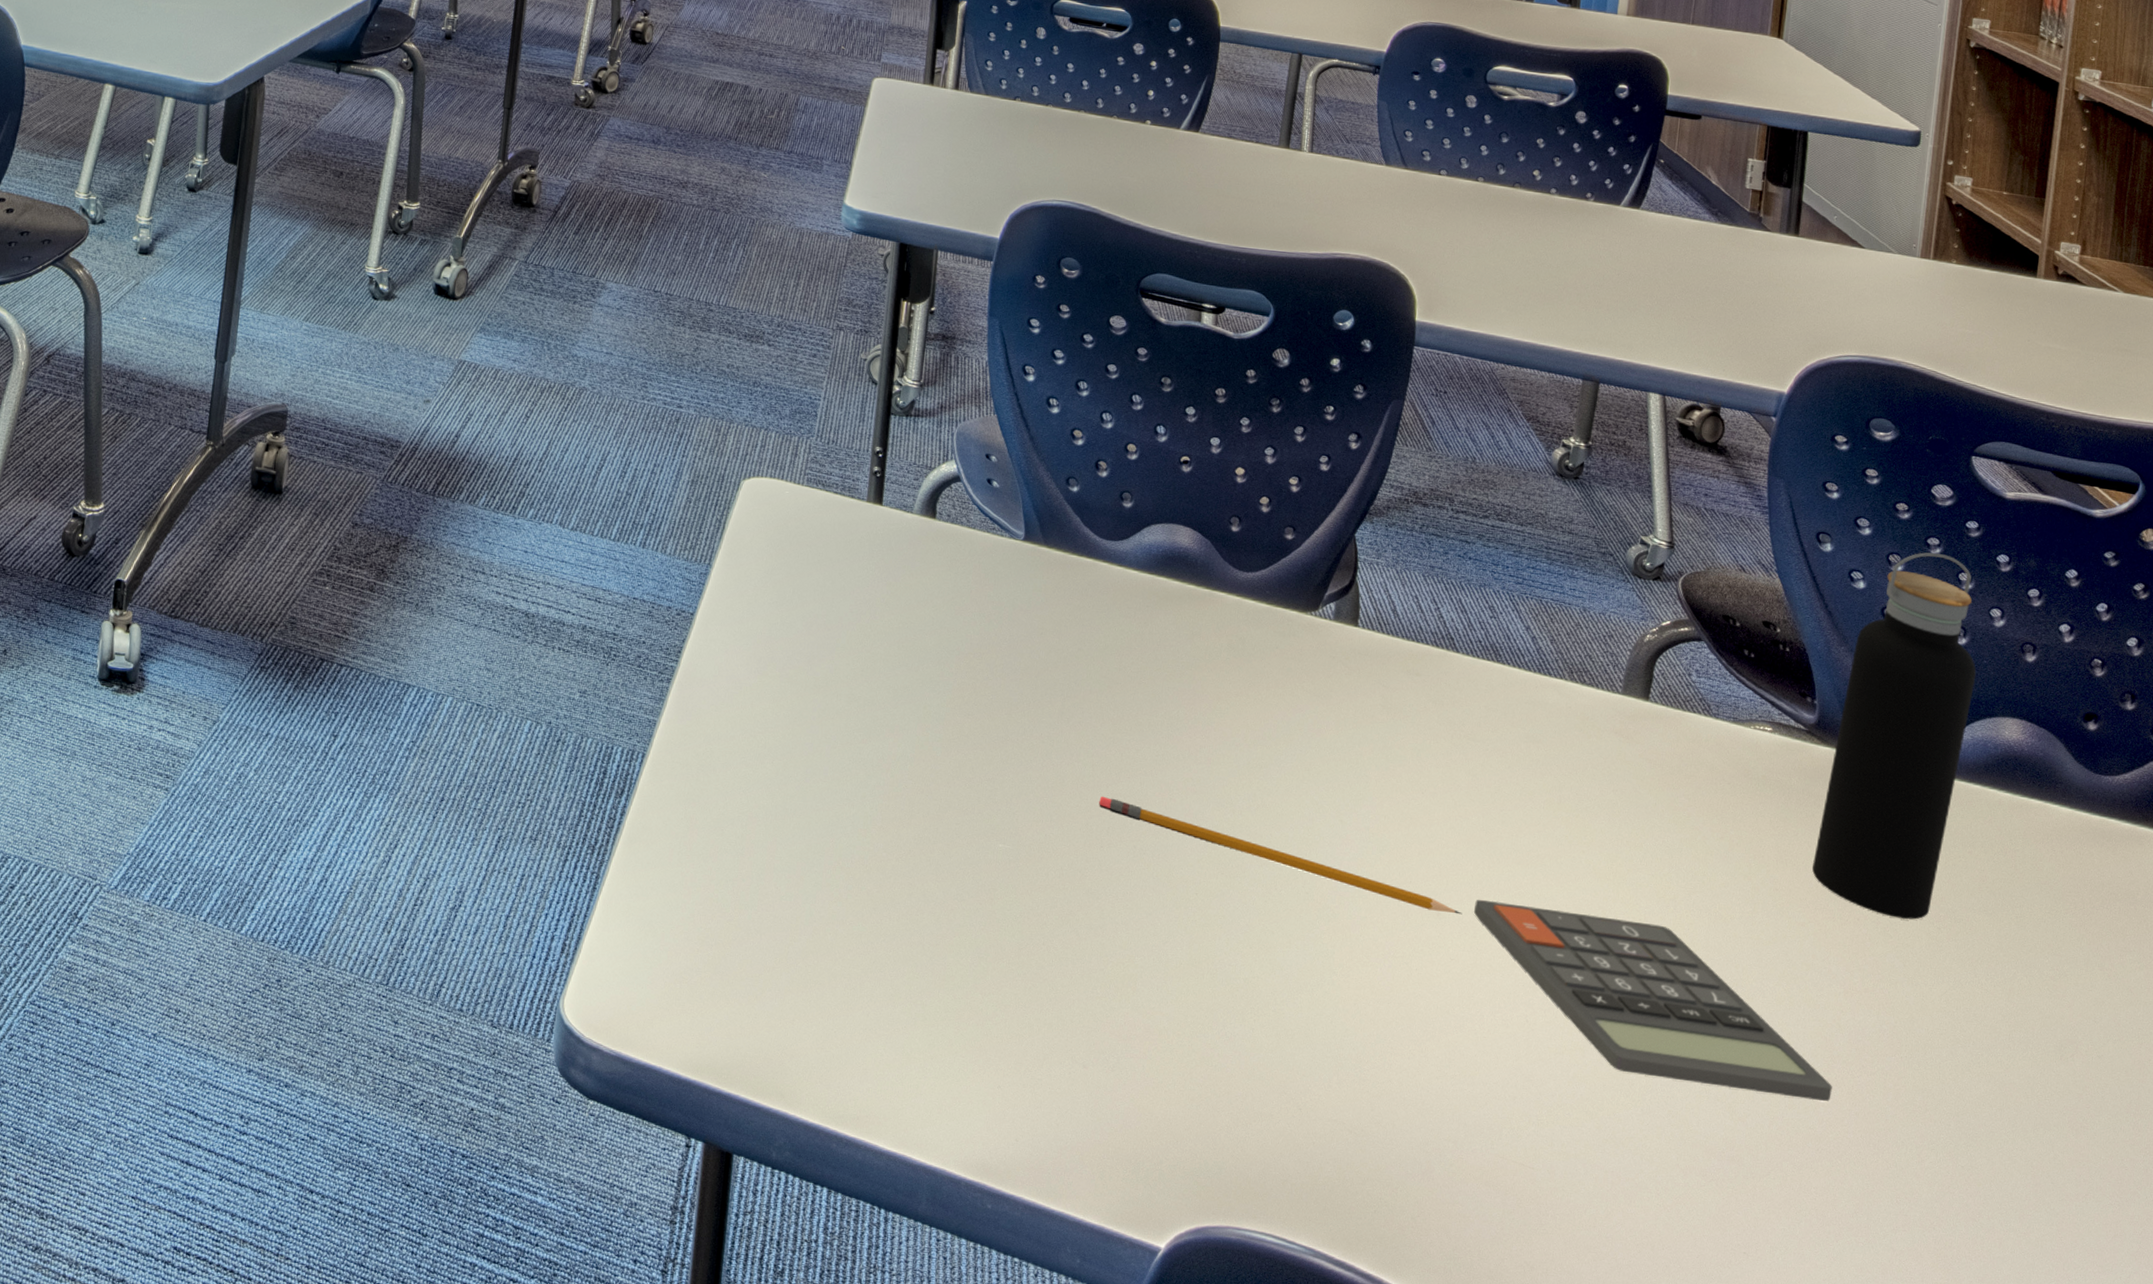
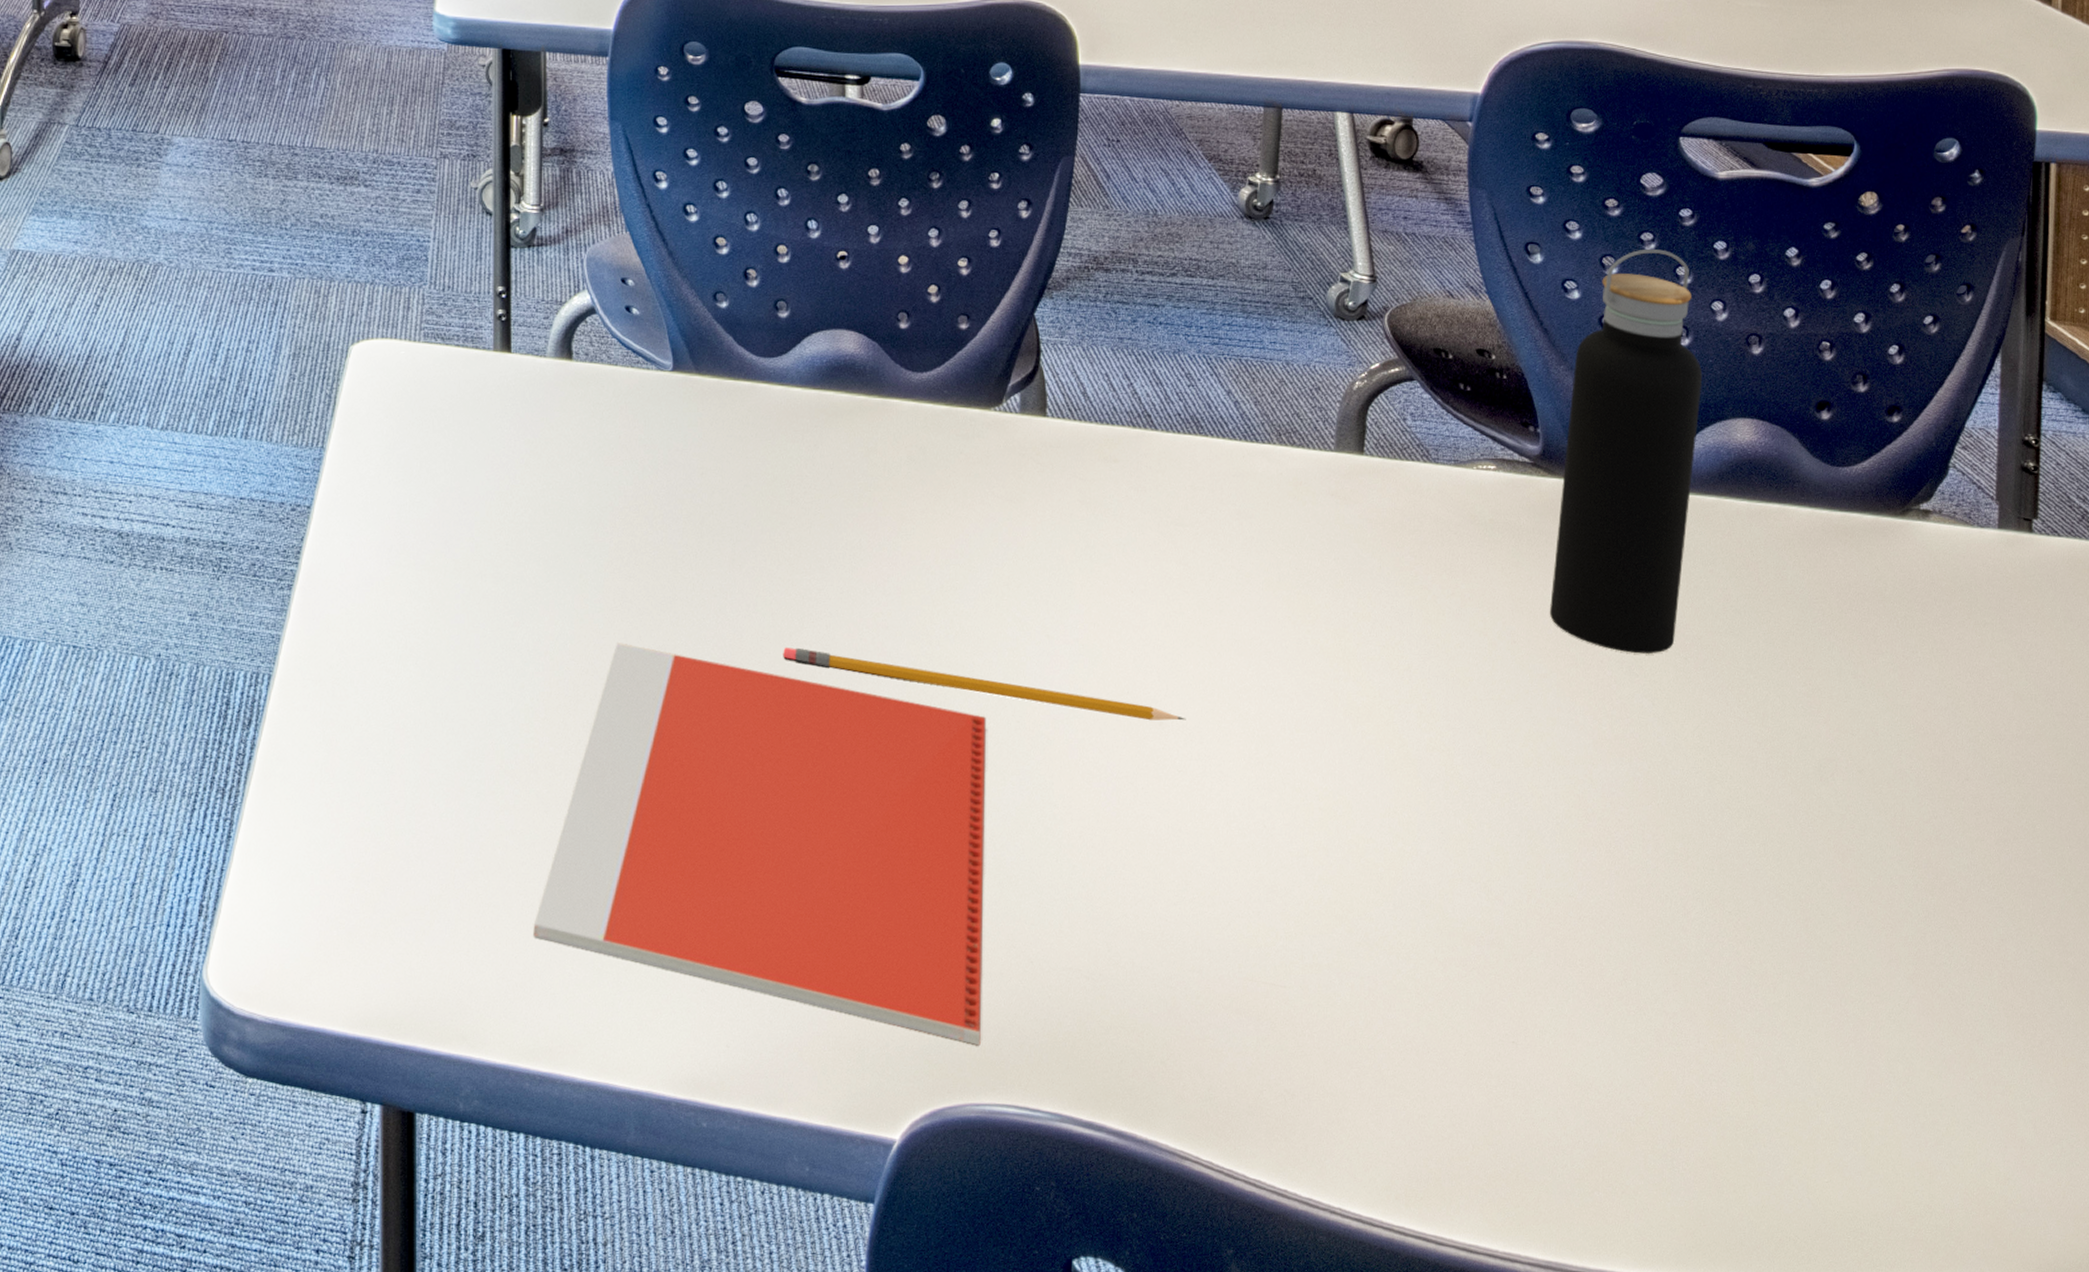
notebook: none [852,770,1279,1176] -> present [533,643,987,1046]
calculator: present [1473,899,1832,1101] -> none [1197,699,1589,867]

